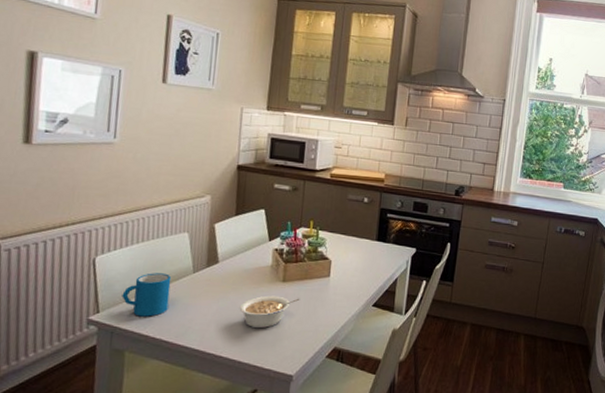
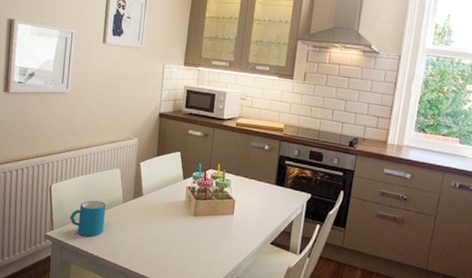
legume: present [239,295,300,329] -> none [158,227,208,255]

